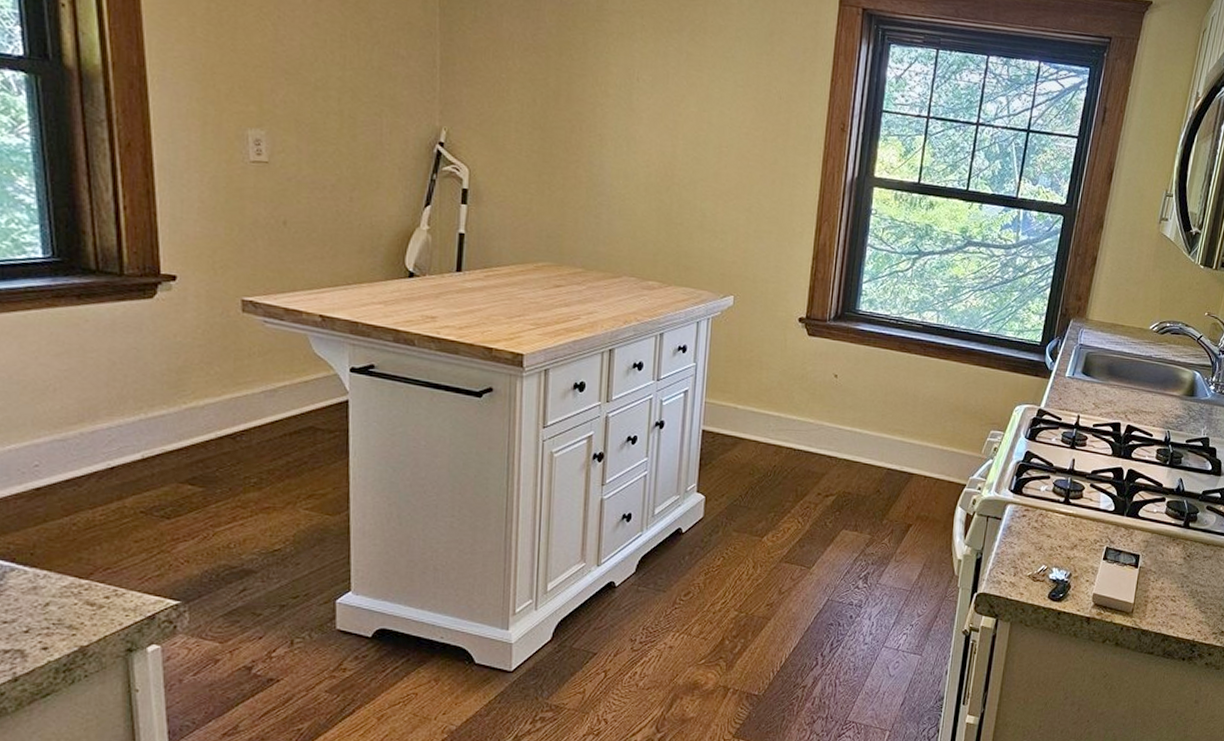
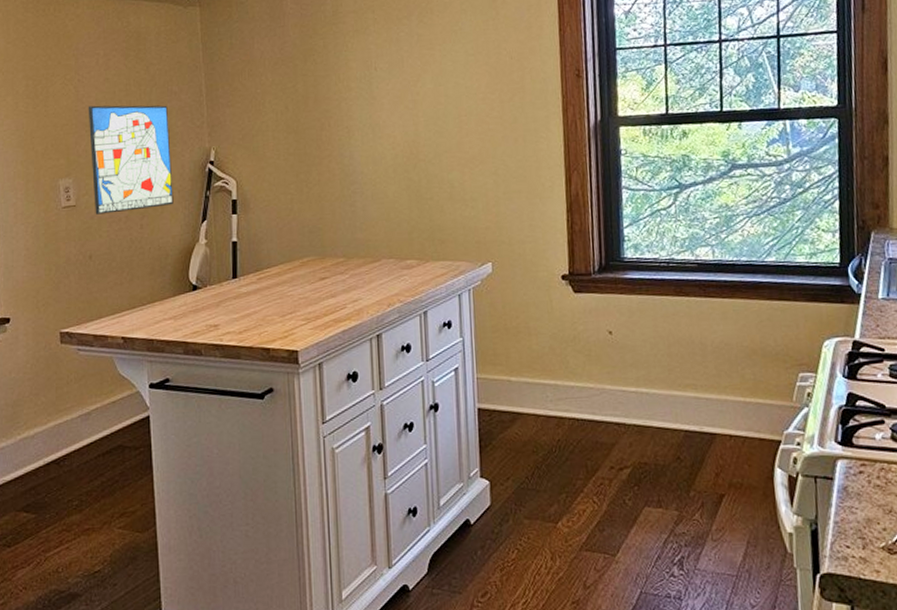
wall art: none [289,50,393,182] -> present [88,105,173,215]

